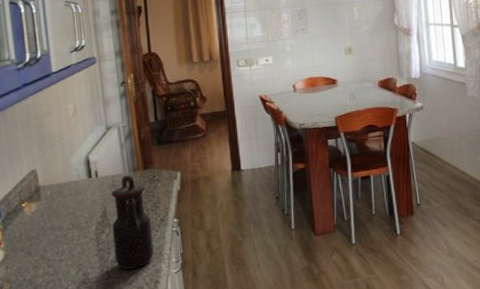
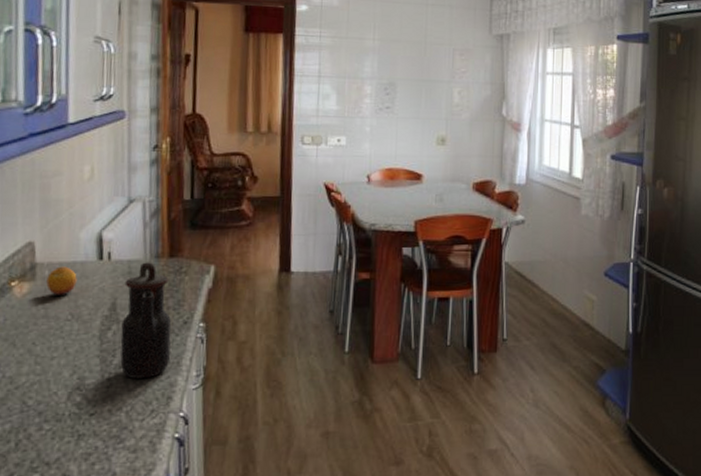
fruit: none [49,186,73,211] -> present [46,266,77,297]

